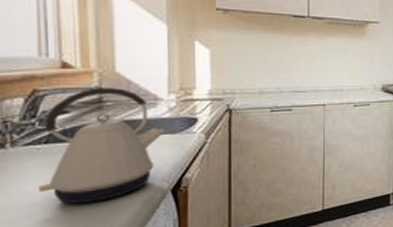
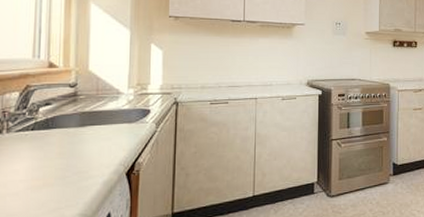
kettle: present [39,88,165,204] -> none [24,84,123,183]

